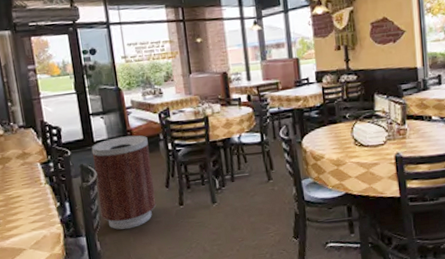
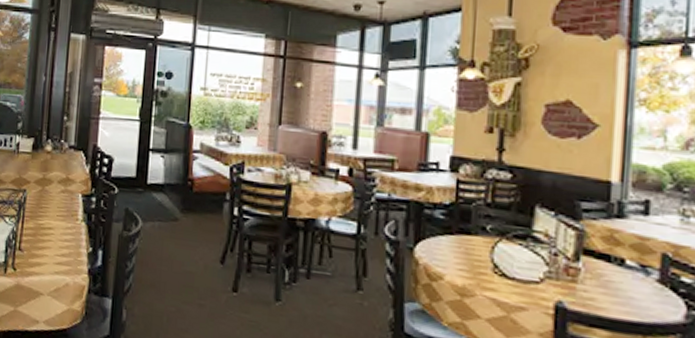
trash can: present [91,135,157,230] -> none [135,184,211,305]

